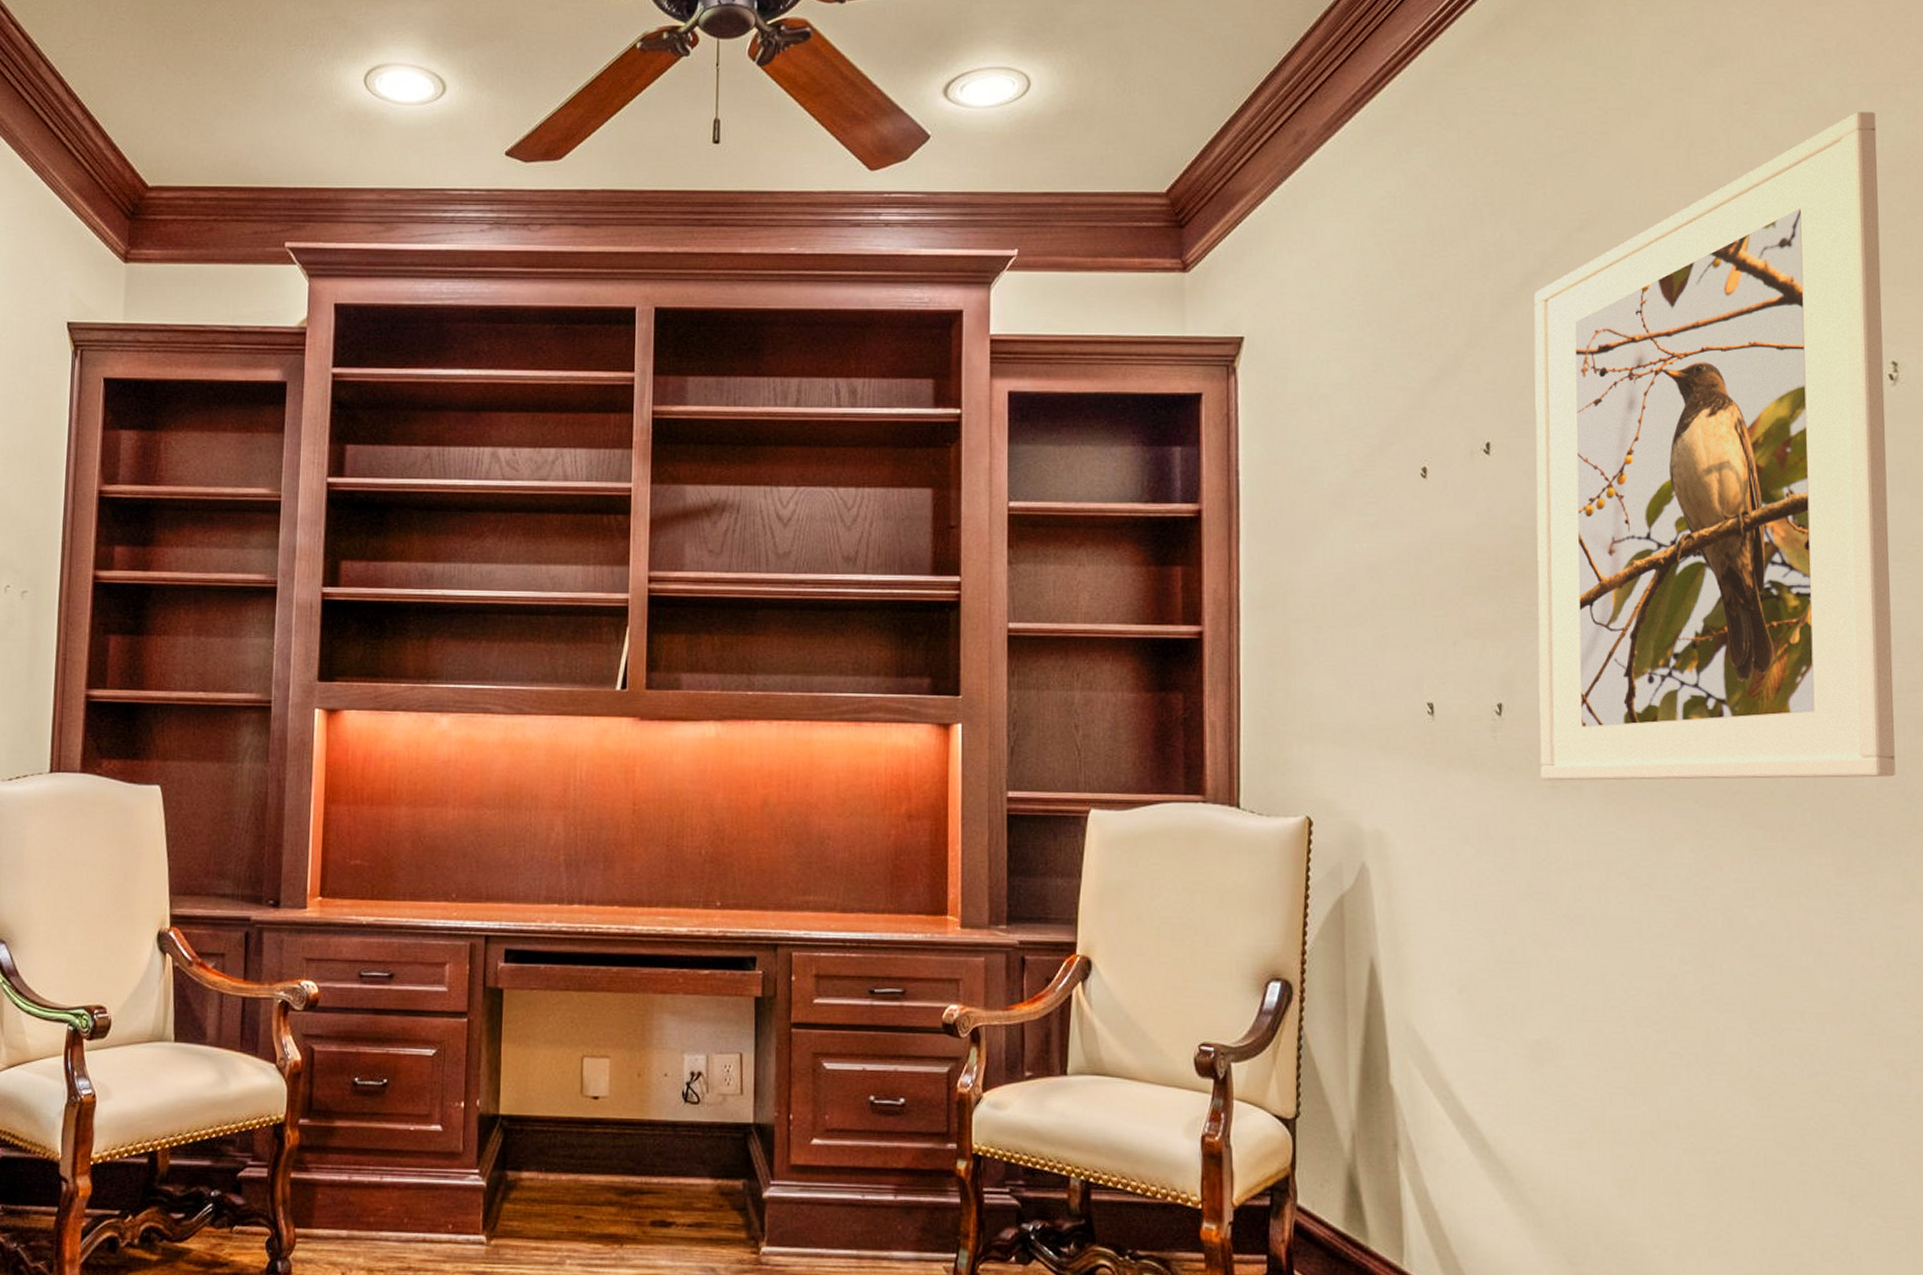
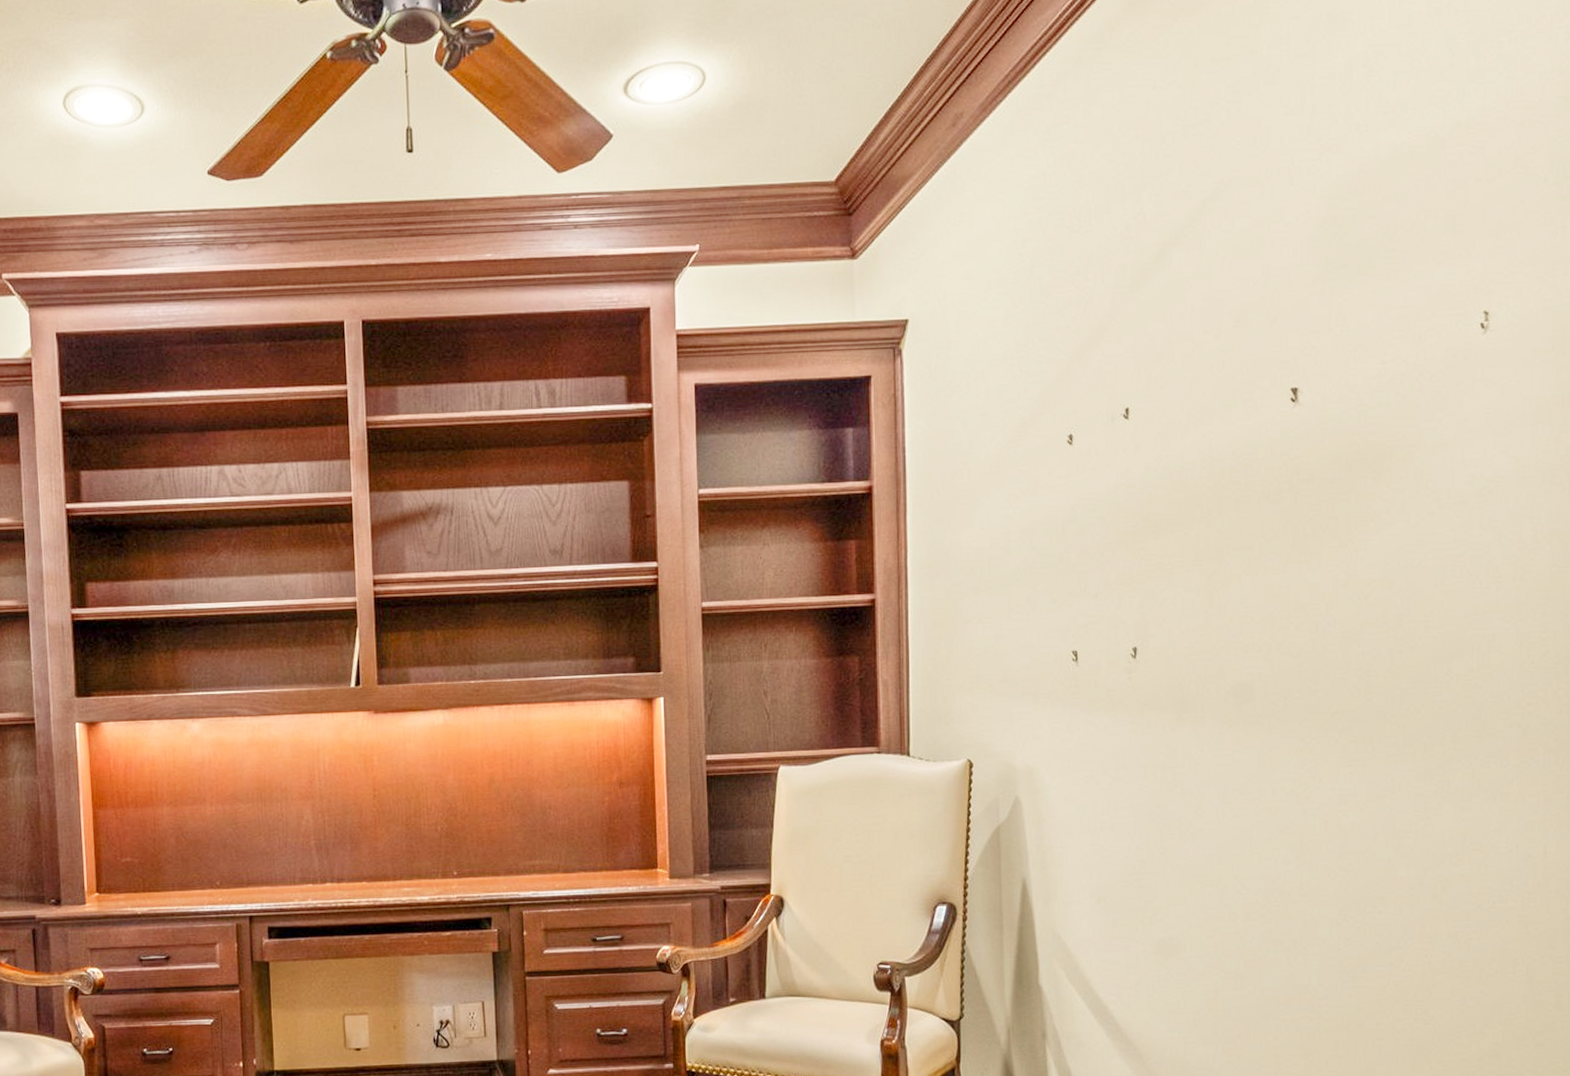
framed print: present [1534,112,1896,781] -> none [1168,69,1480,713]

